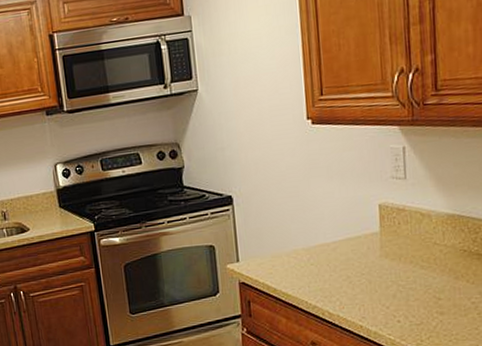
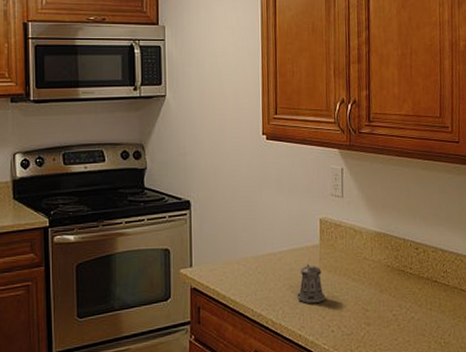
pepper shaker: none [355,252,390,294] -> present [297,264,326,303]

